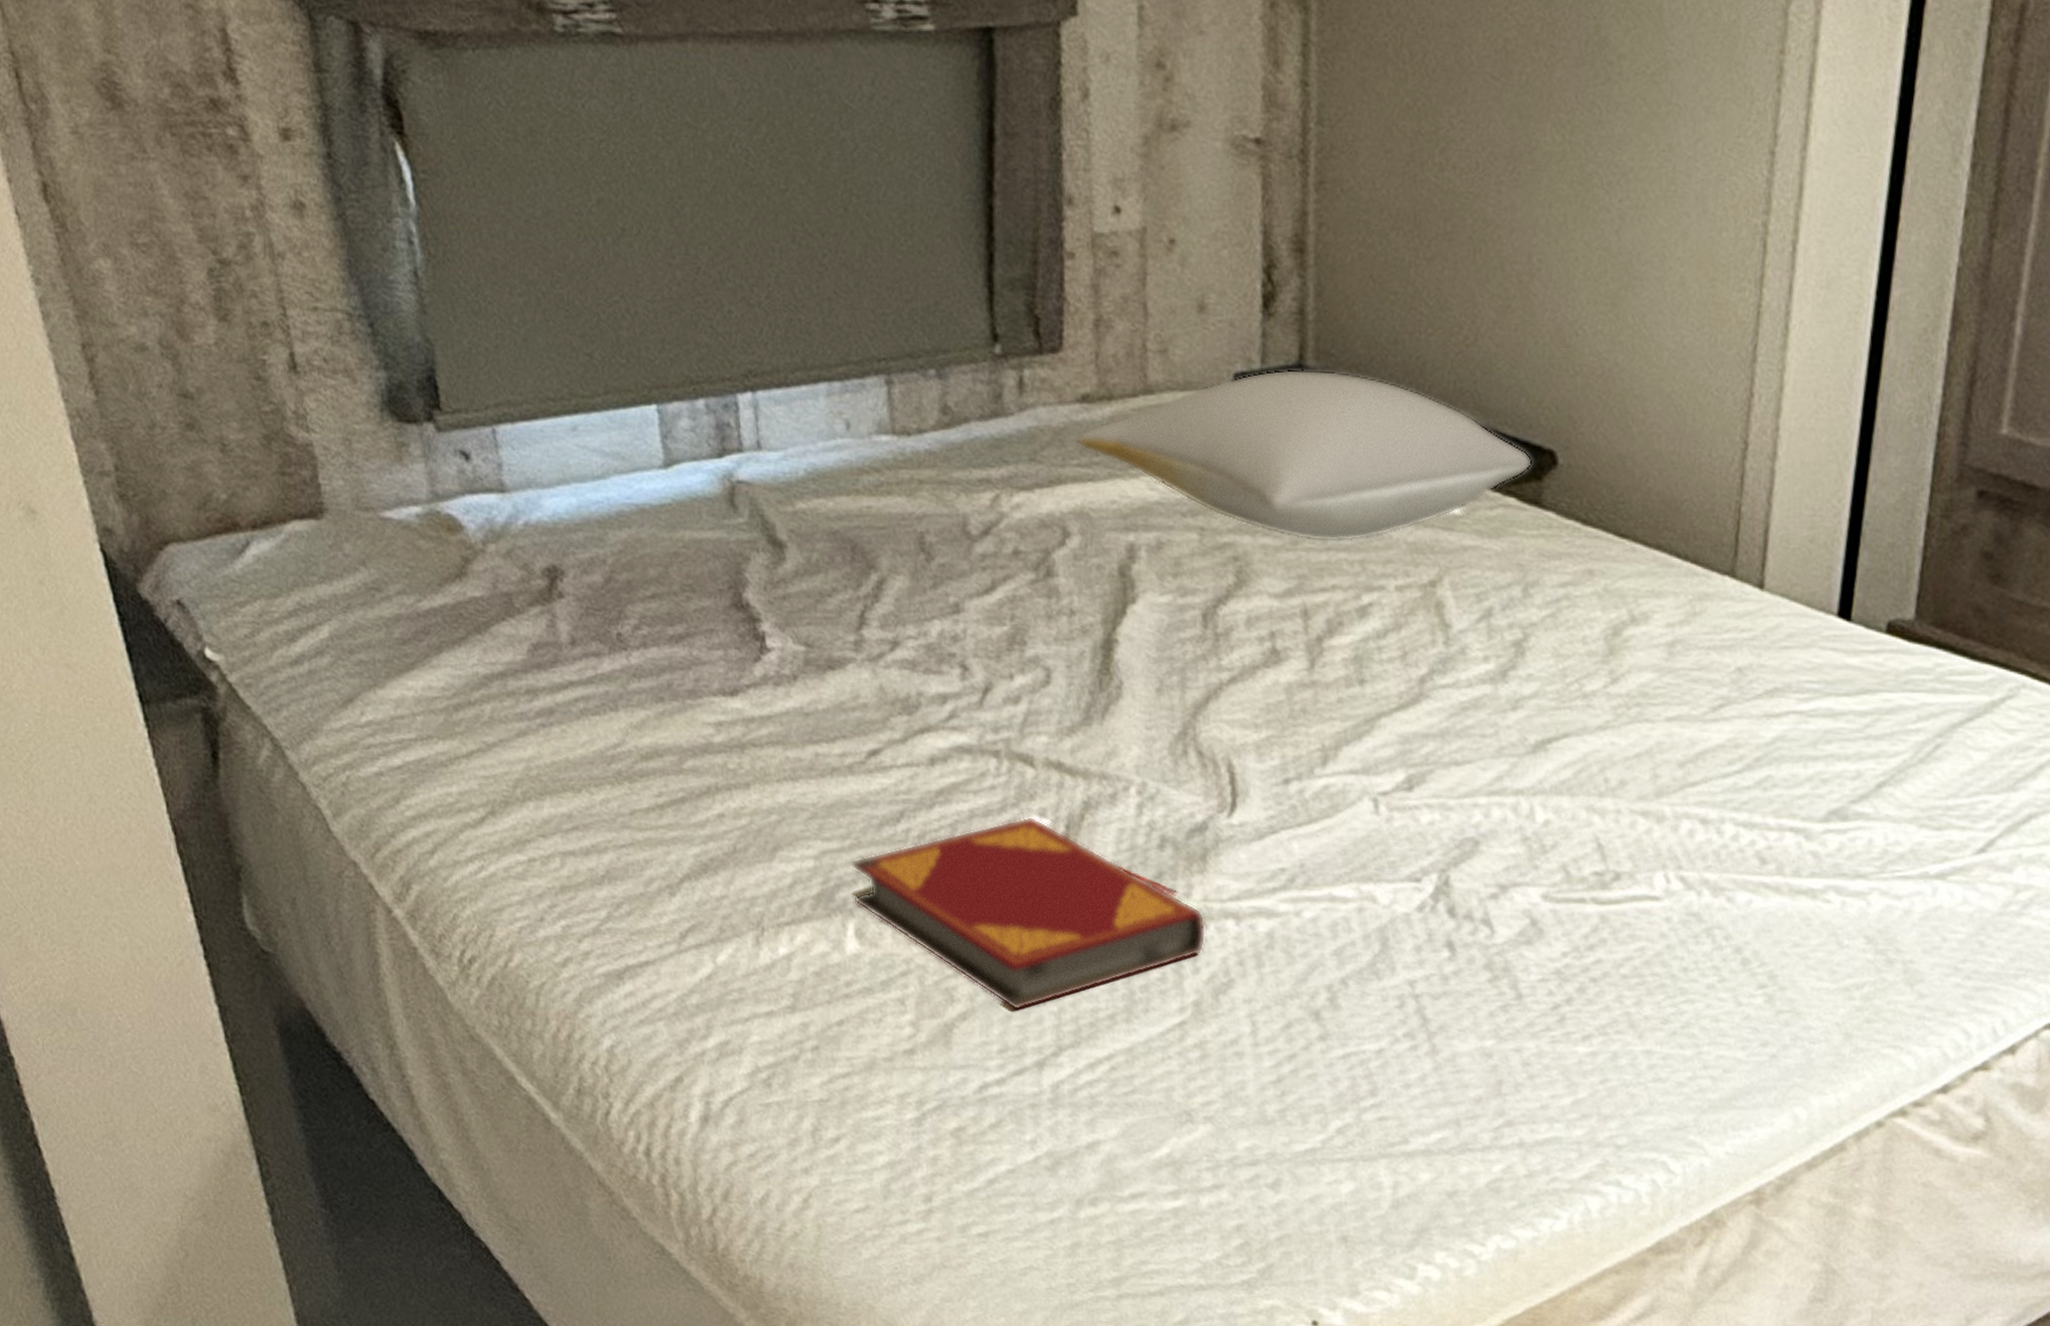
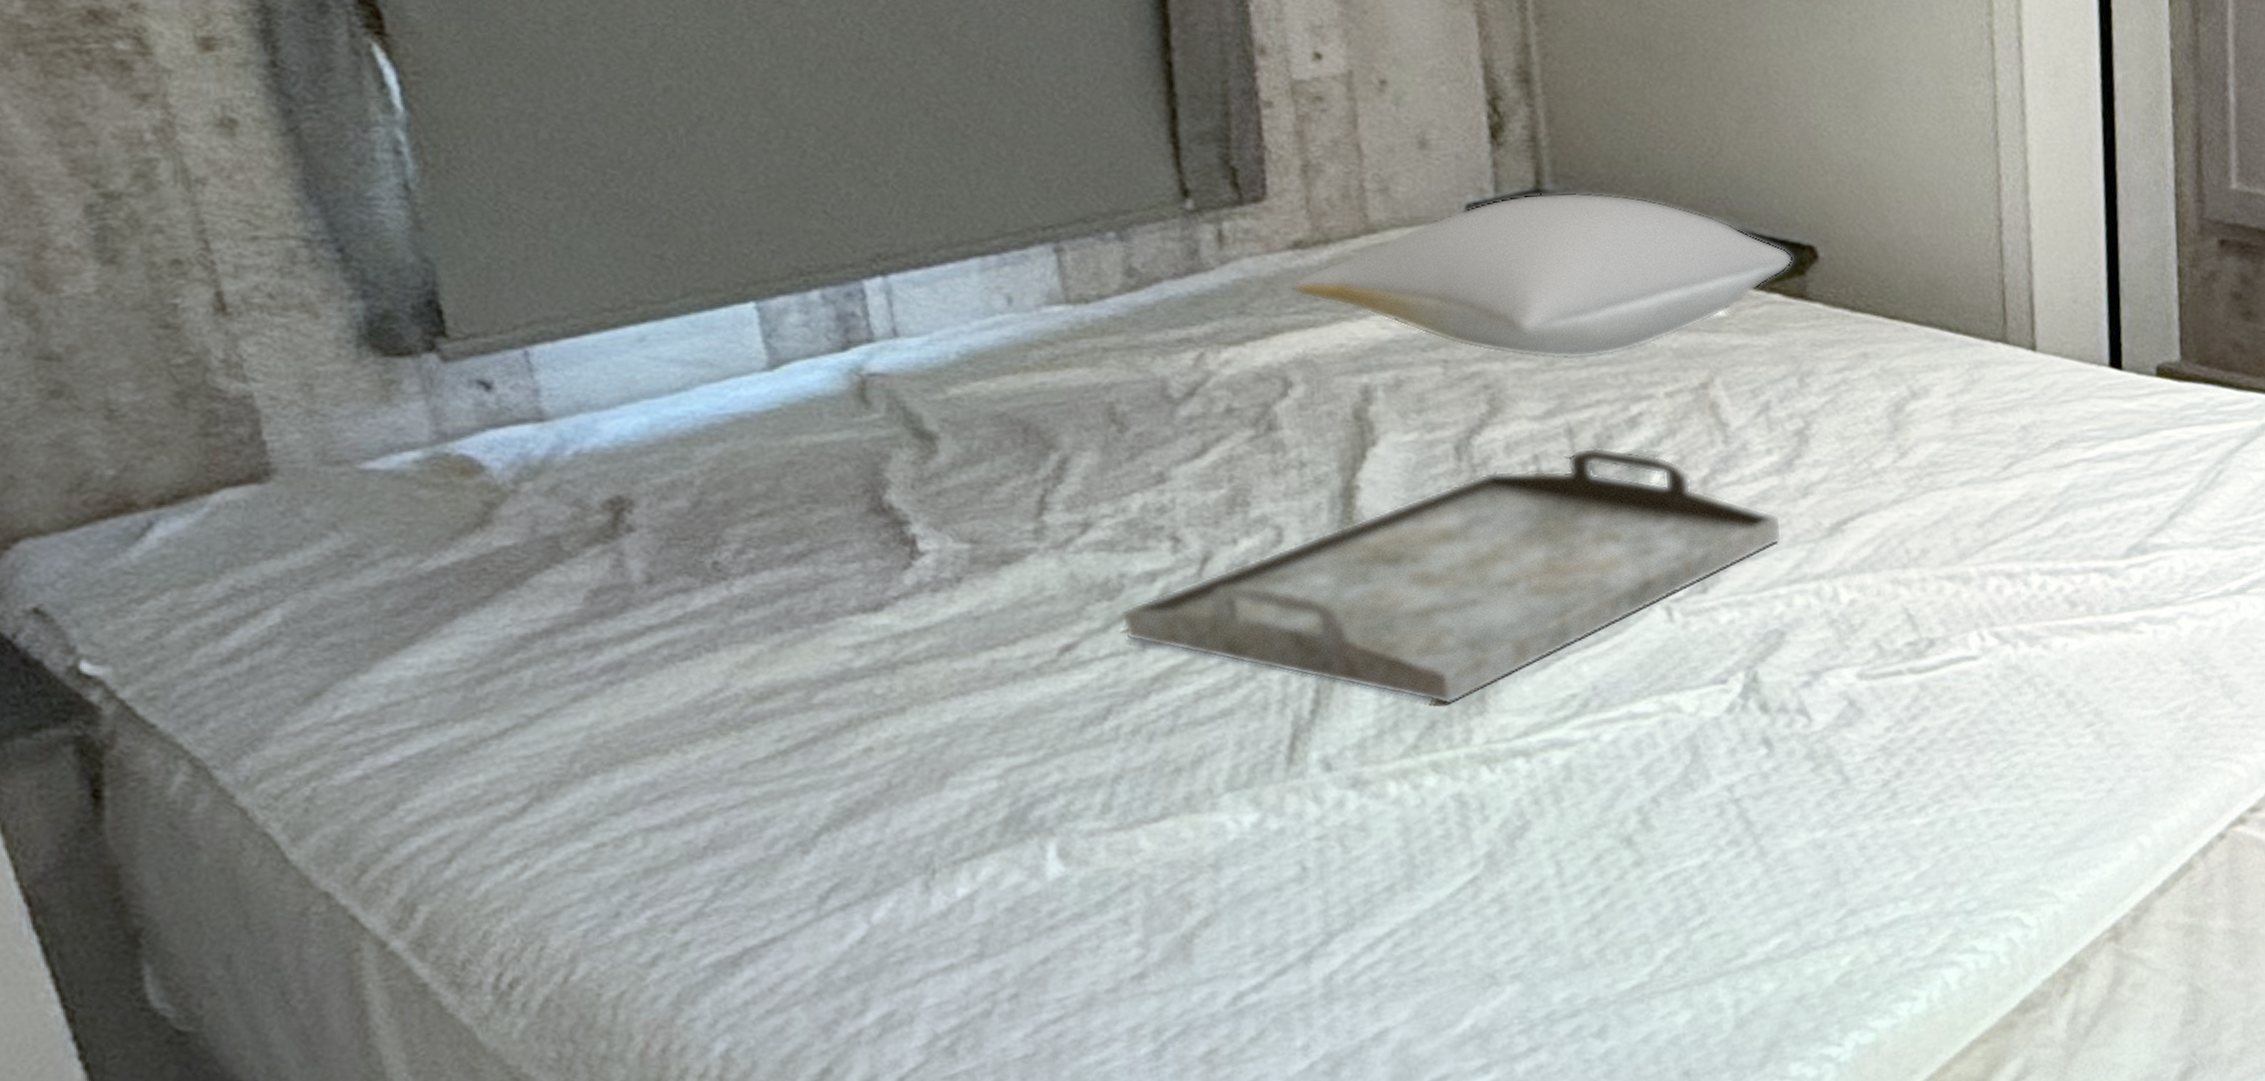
hardback book: present [852,816,1207,1011] -> none [1048,686,1494,904]
serving tray: none [917,631,1489,859] -> present [1121,446,1782,705]

